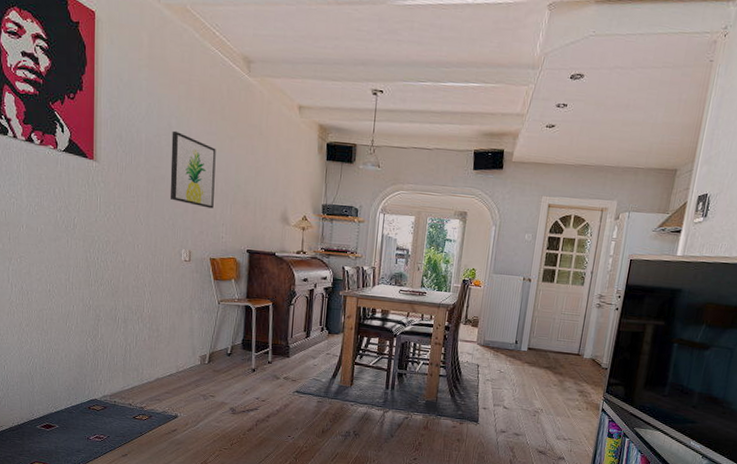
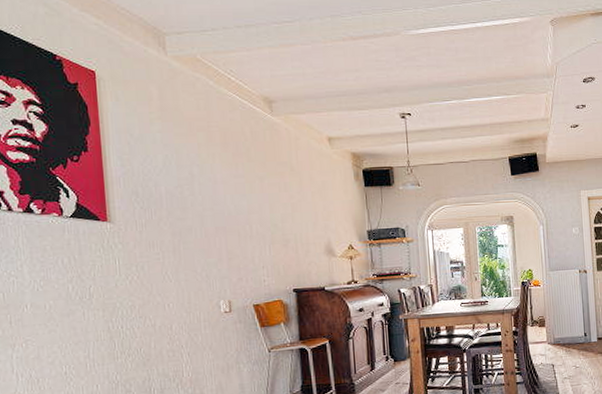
wall art: present [170,130,216,209] -> none [194,179,250,253]

